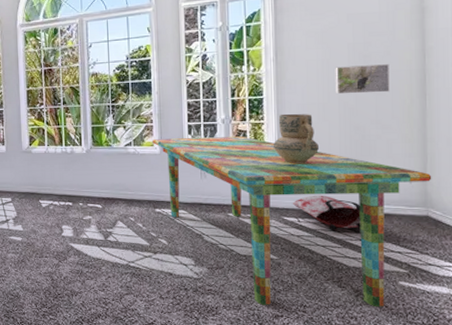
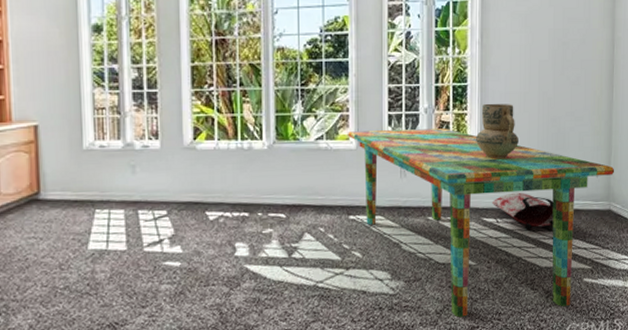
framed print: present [335,64,390,95] -> none [536,53,584,84]

